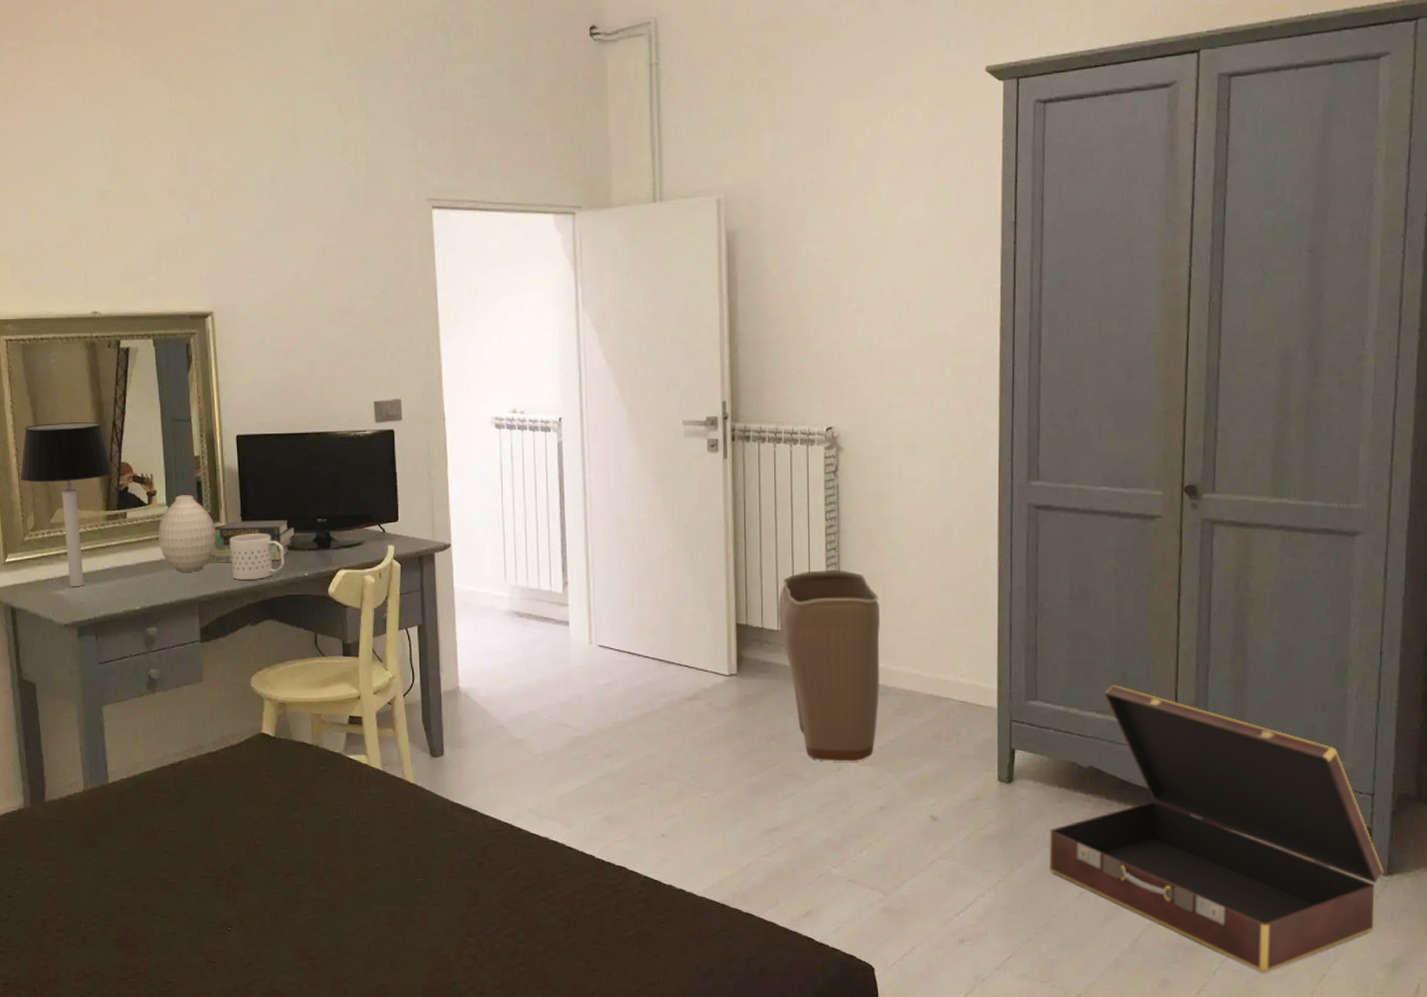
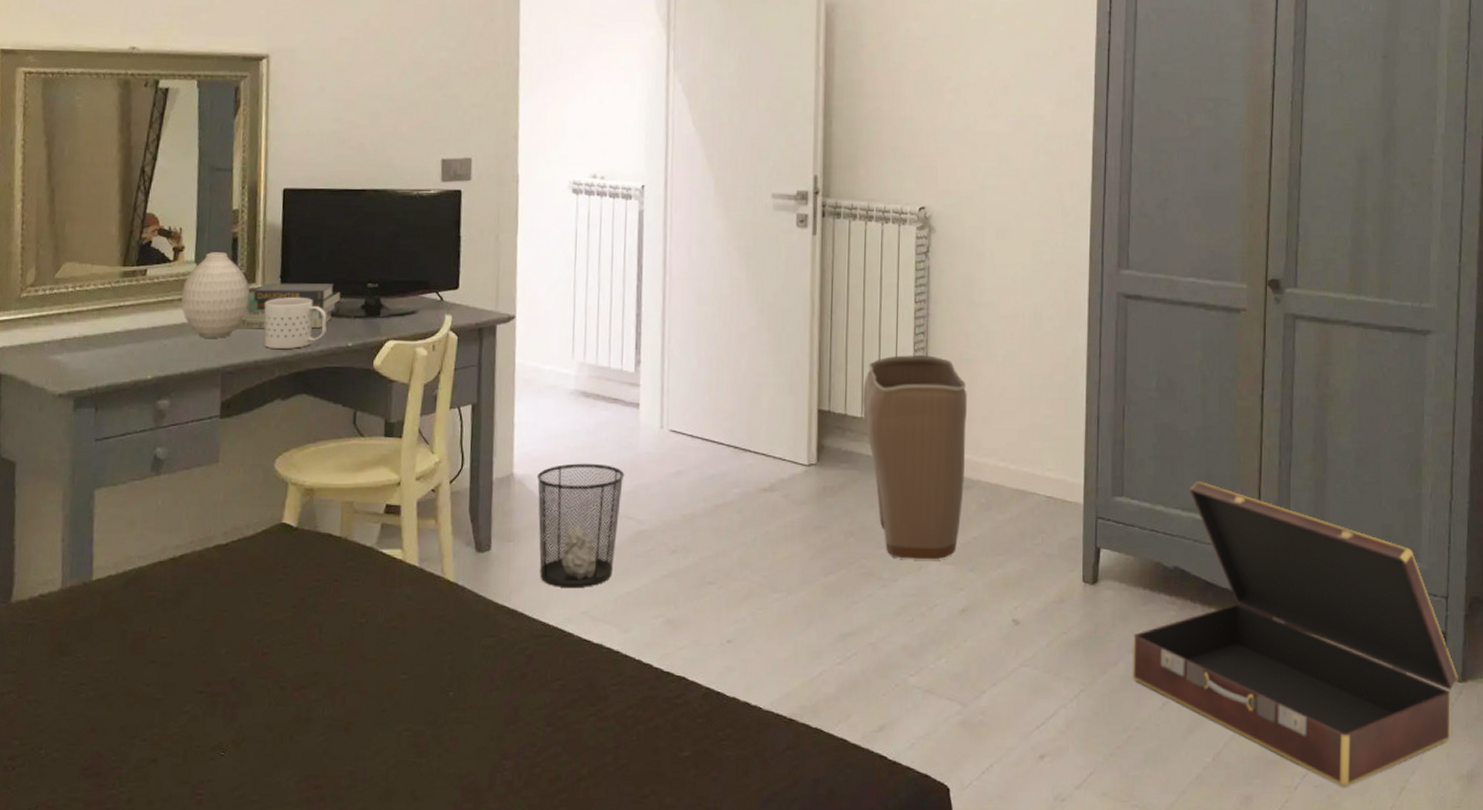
table lamp: present [19,422,114,586] -> none [23,166,137,351]
waste bin: none [480,677,559,788] -> present [536,463,625,587]

